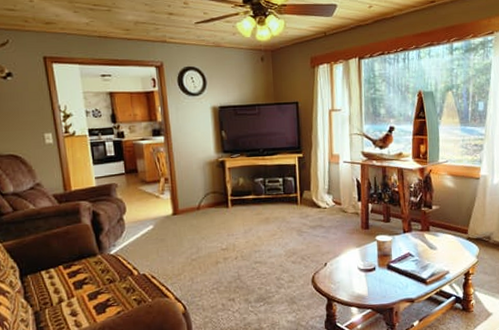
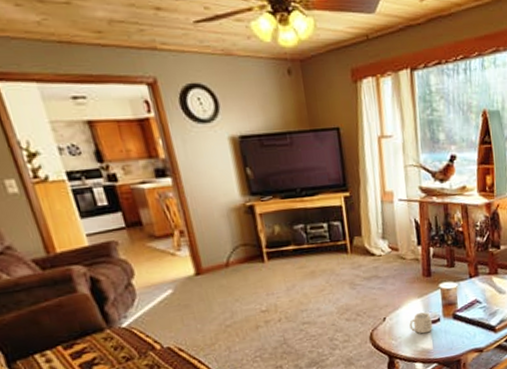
mug: none [347,261,368,281] -> present [409,312,432,334]

